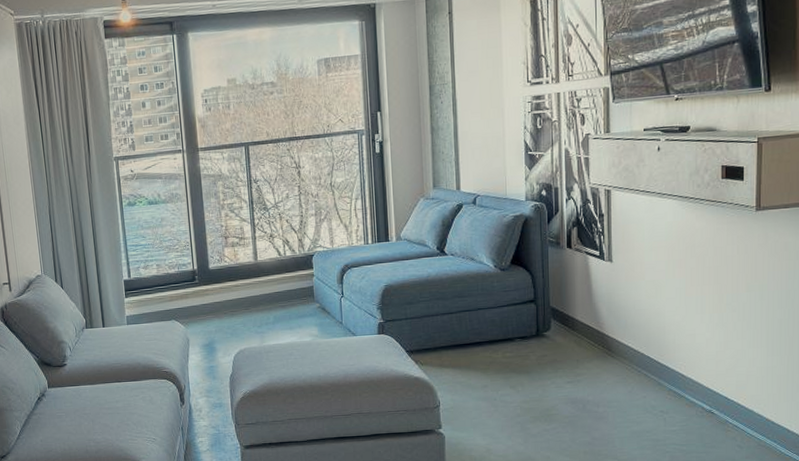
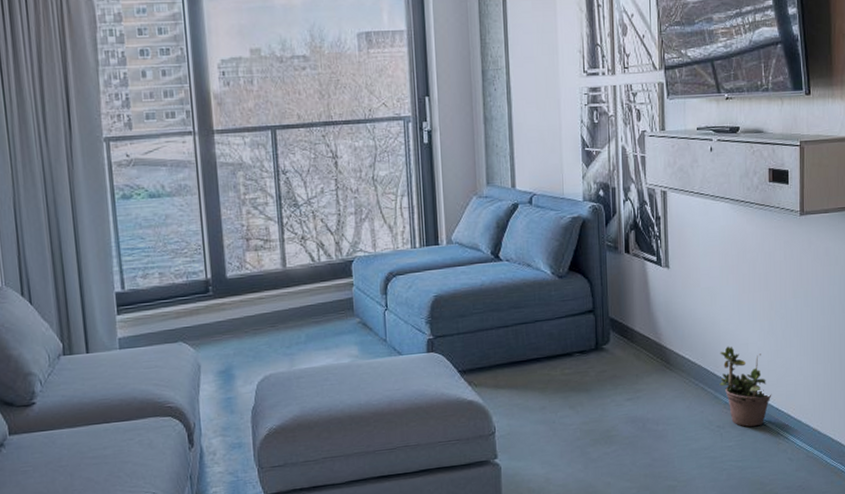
potted plant: none [663,336,721,414] -> present [719,346,772,427]

